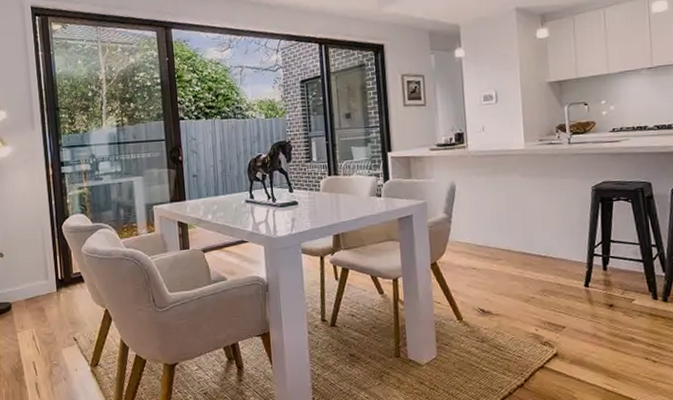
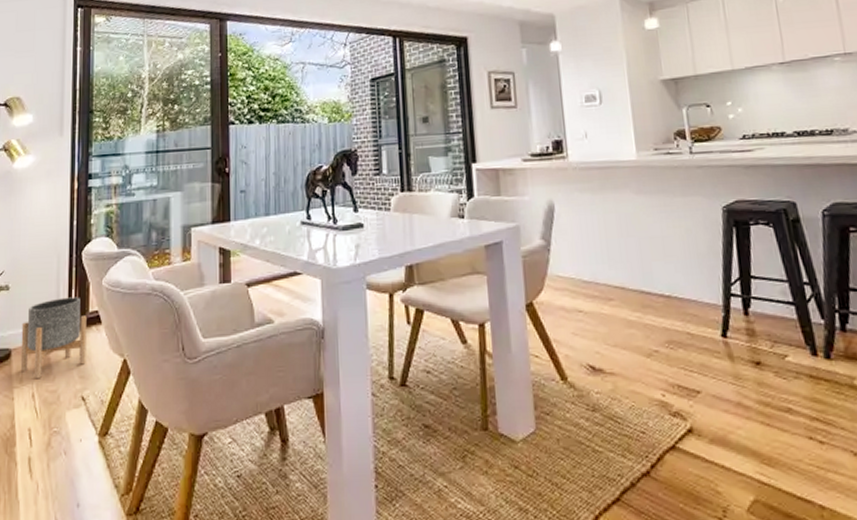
planter: none [17,261,75,325] -> present [20,297,87,380]

